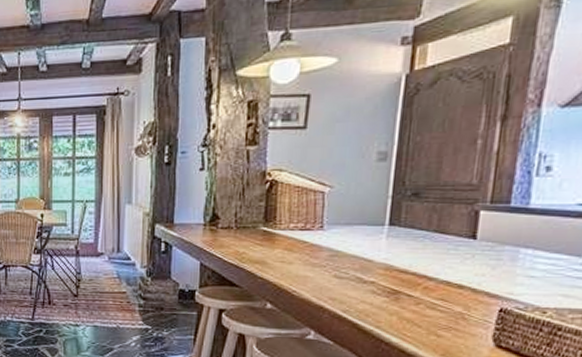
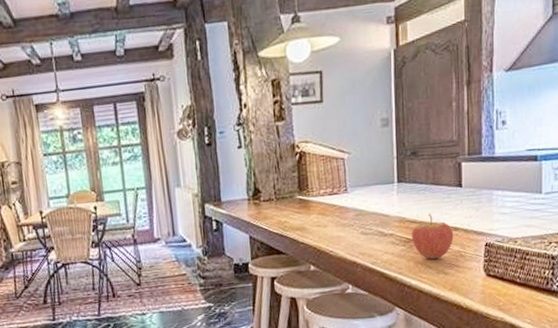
fruit: none [398,264,457,318] -> present [411,213,454,259]

